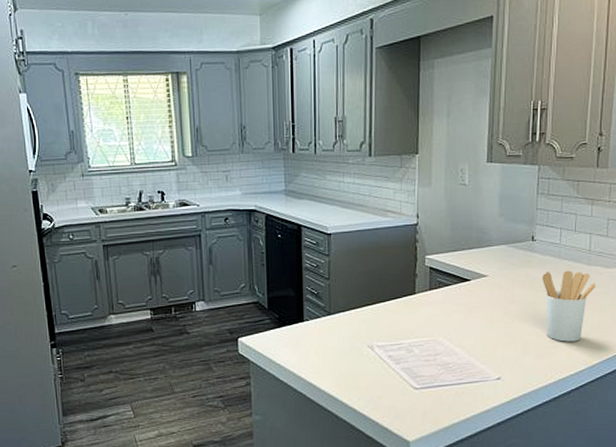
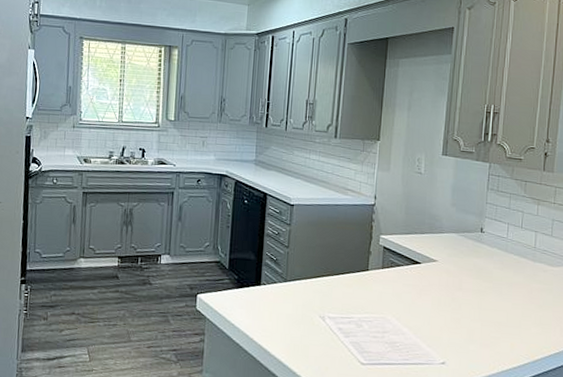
utensil holder: present [542,270,595,342] -> none [489,263,539,335]

